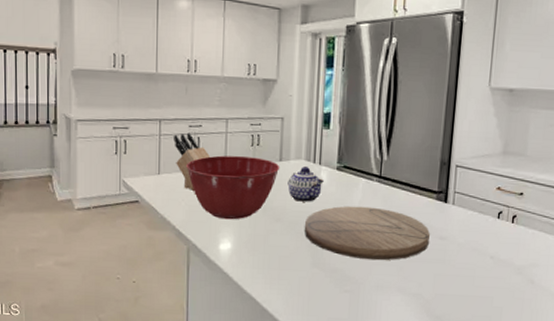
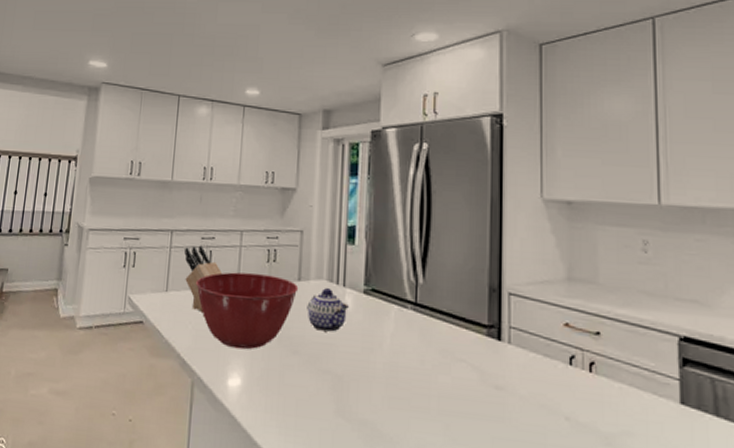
cutting board: present [304,206,430,261] -> none [325,338,482,414]

